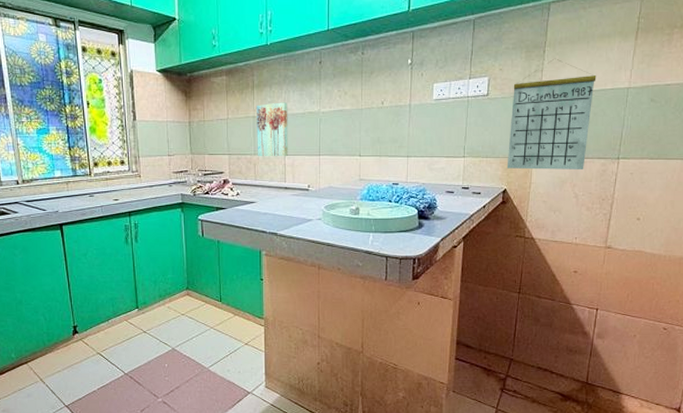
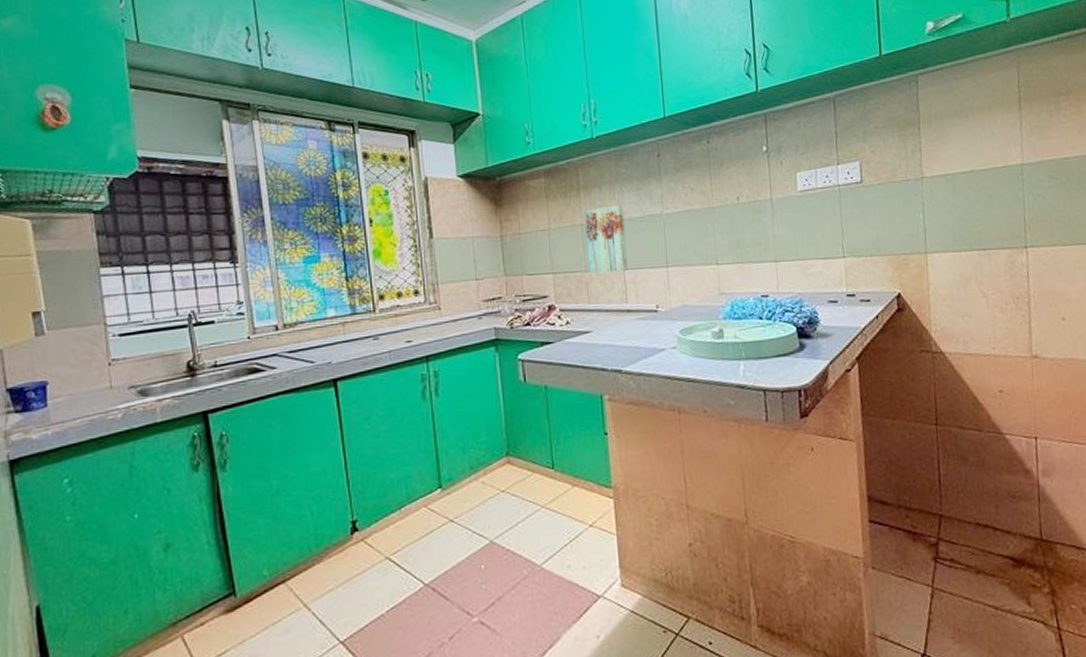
calendar: present [506,58,597,170] -> none [890,135,989,268]

